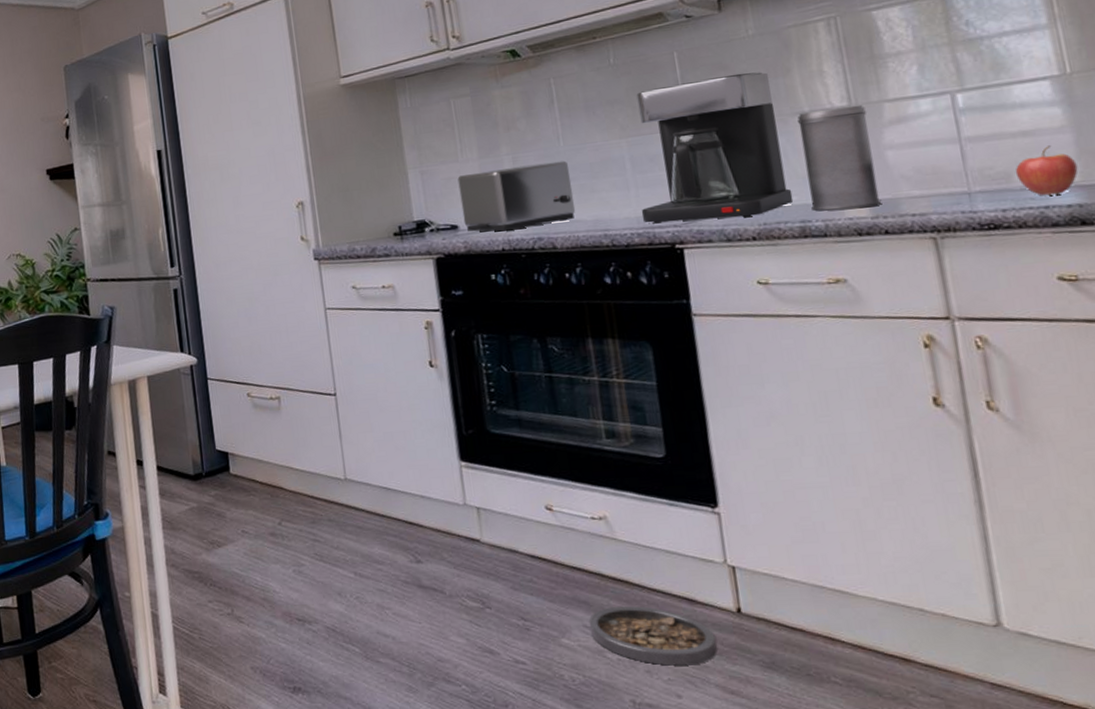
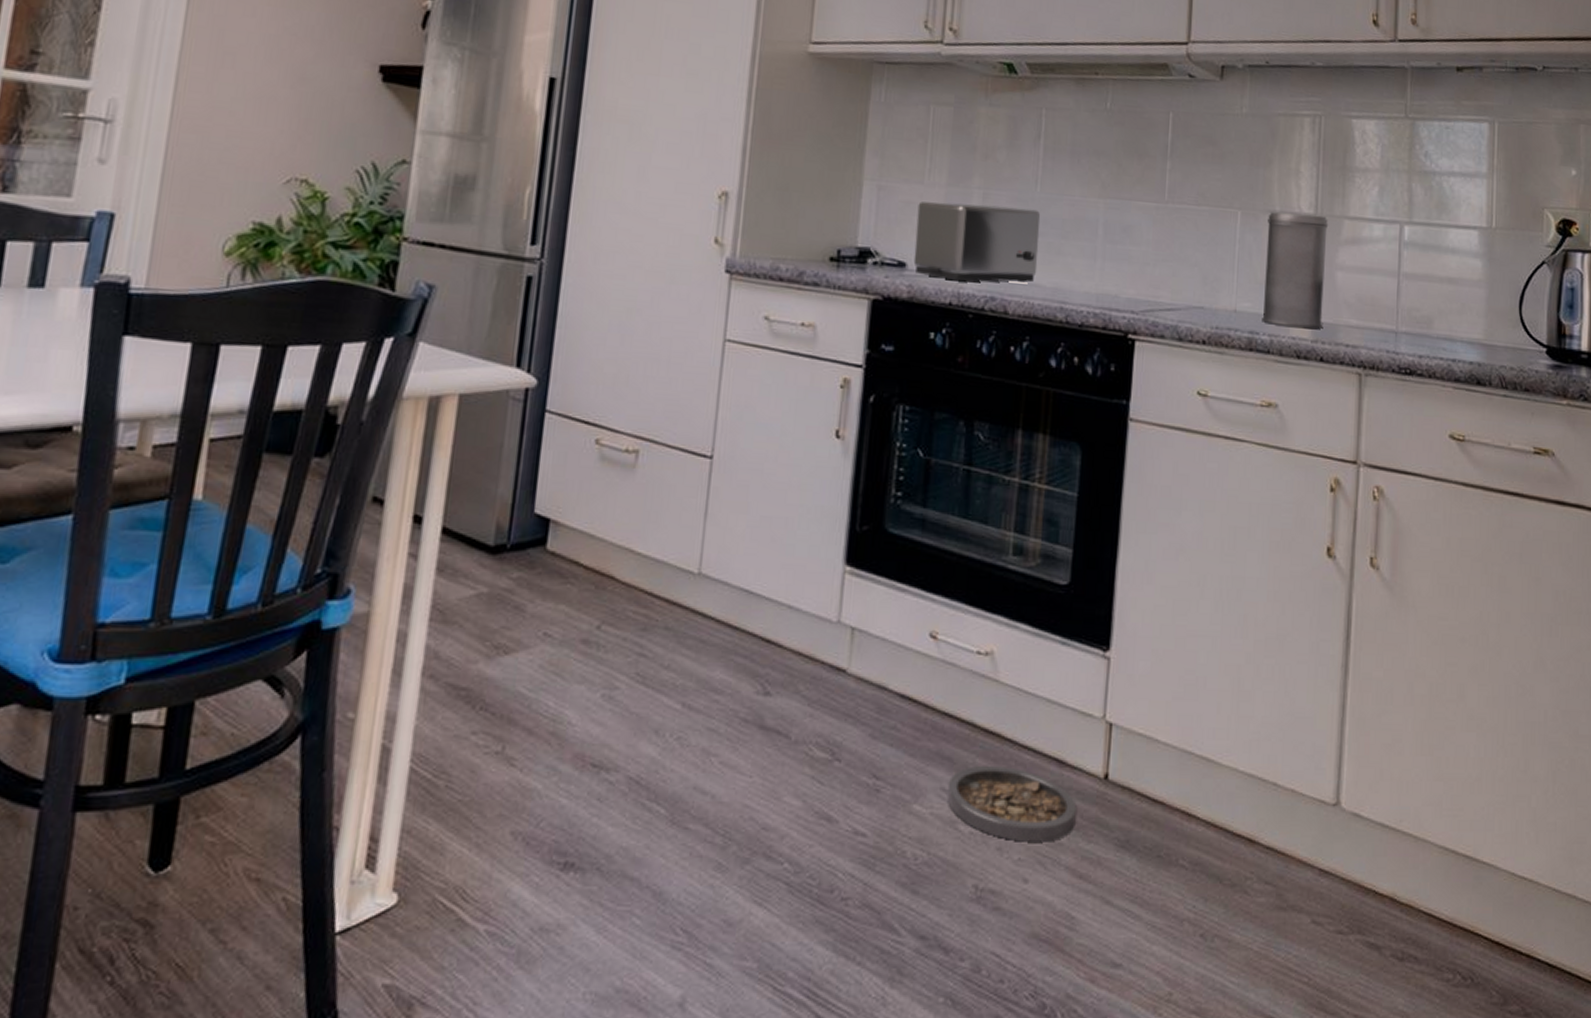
coffee maker: present [636,72,794,224] -> none [1102,148,1252,318]
fruit: present [1015,145,1078,196] -> none [1436,297,1484,350]

